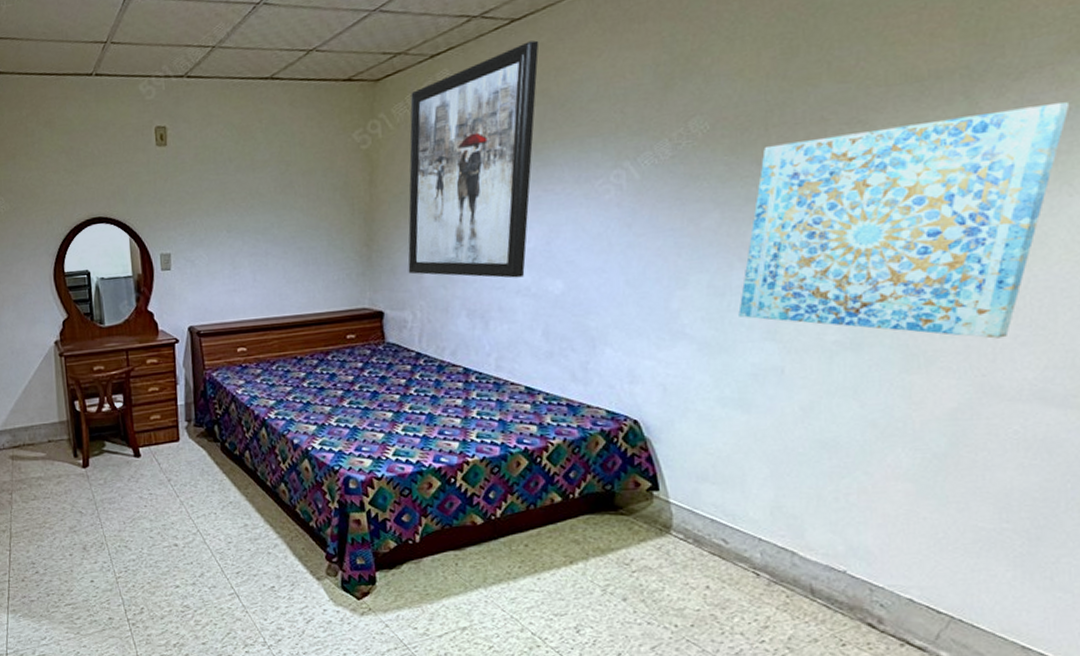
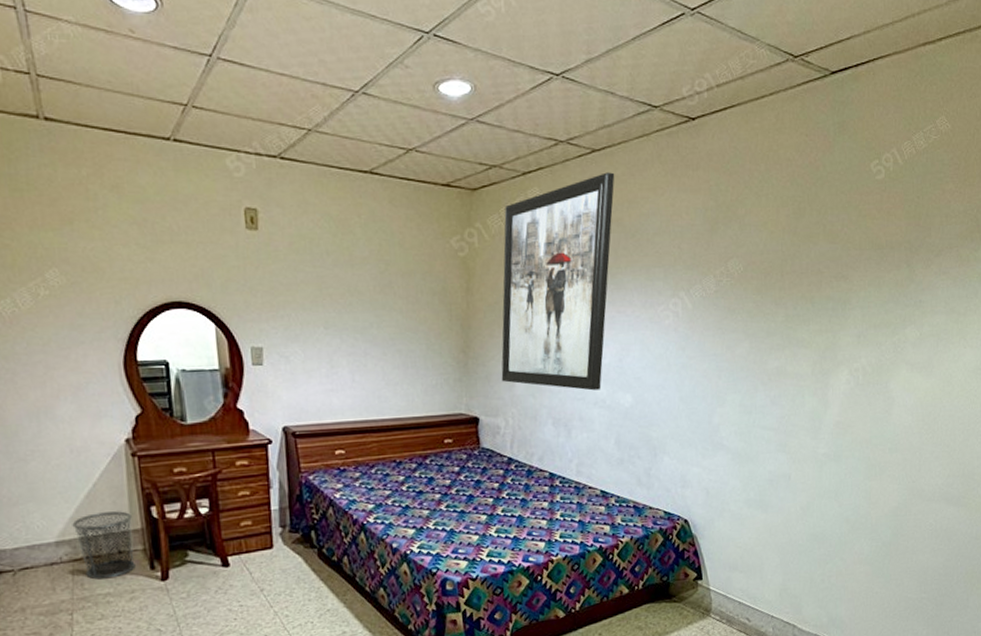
waste bin: none [12,405,62,465] -> present [72,511,135,580]
wall art: present [738,102,1070,339] -> none [761,277,966,454]

